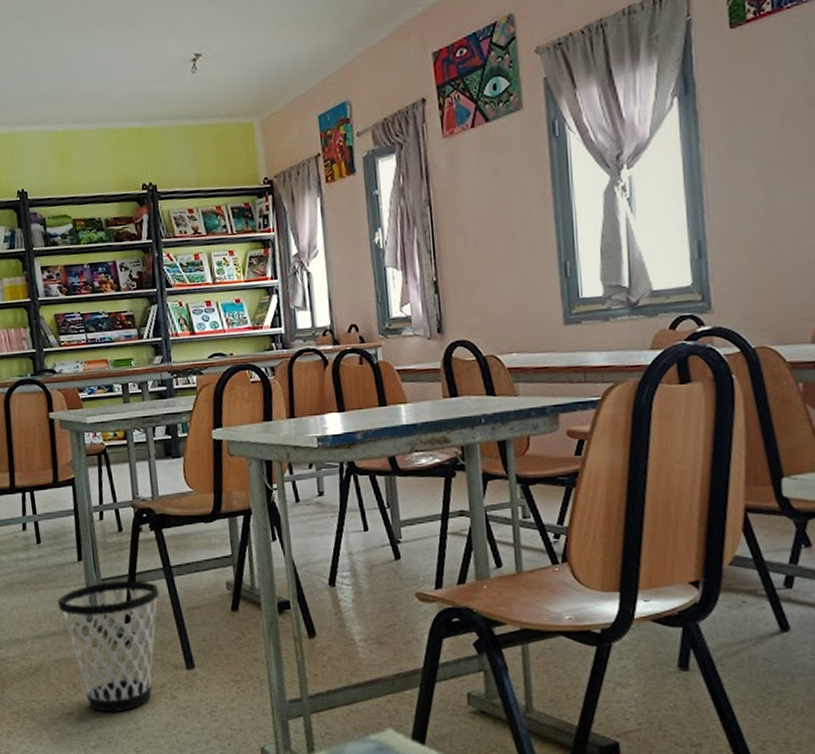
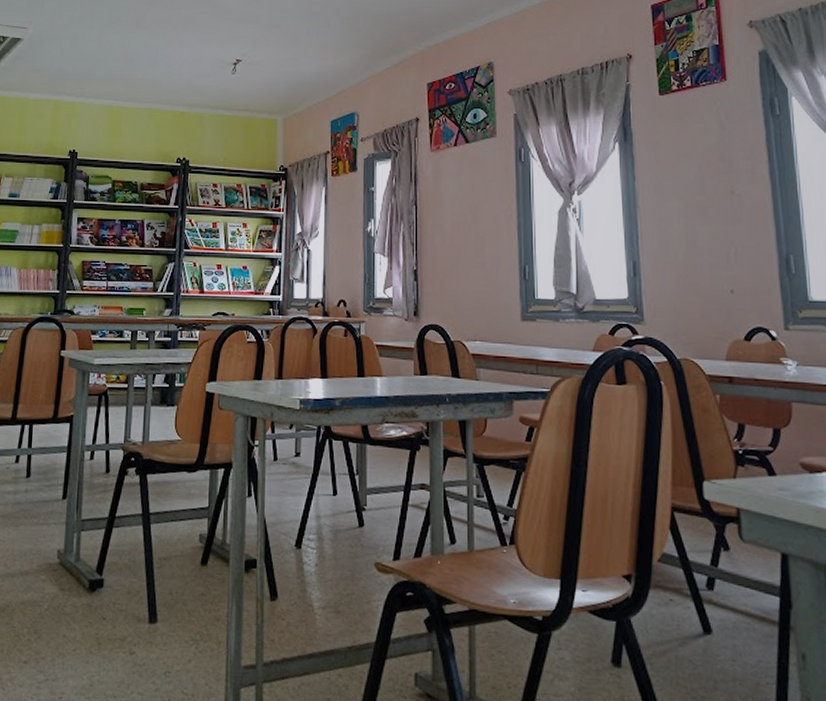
wastebasket: present [57,581,160,712] -> none [35,523,135,665]

